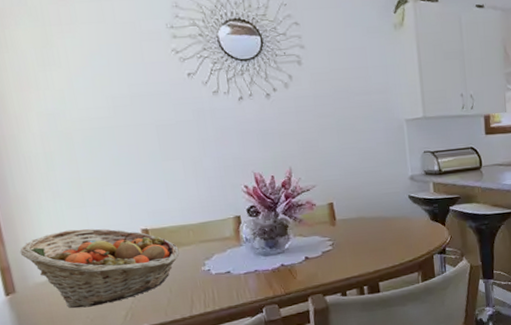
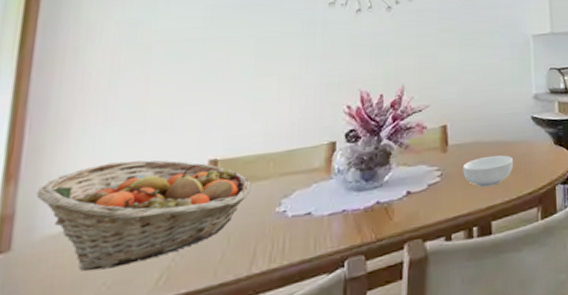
cereal bowl: none [350,229,395,255] -> present [463,155,514,188]

